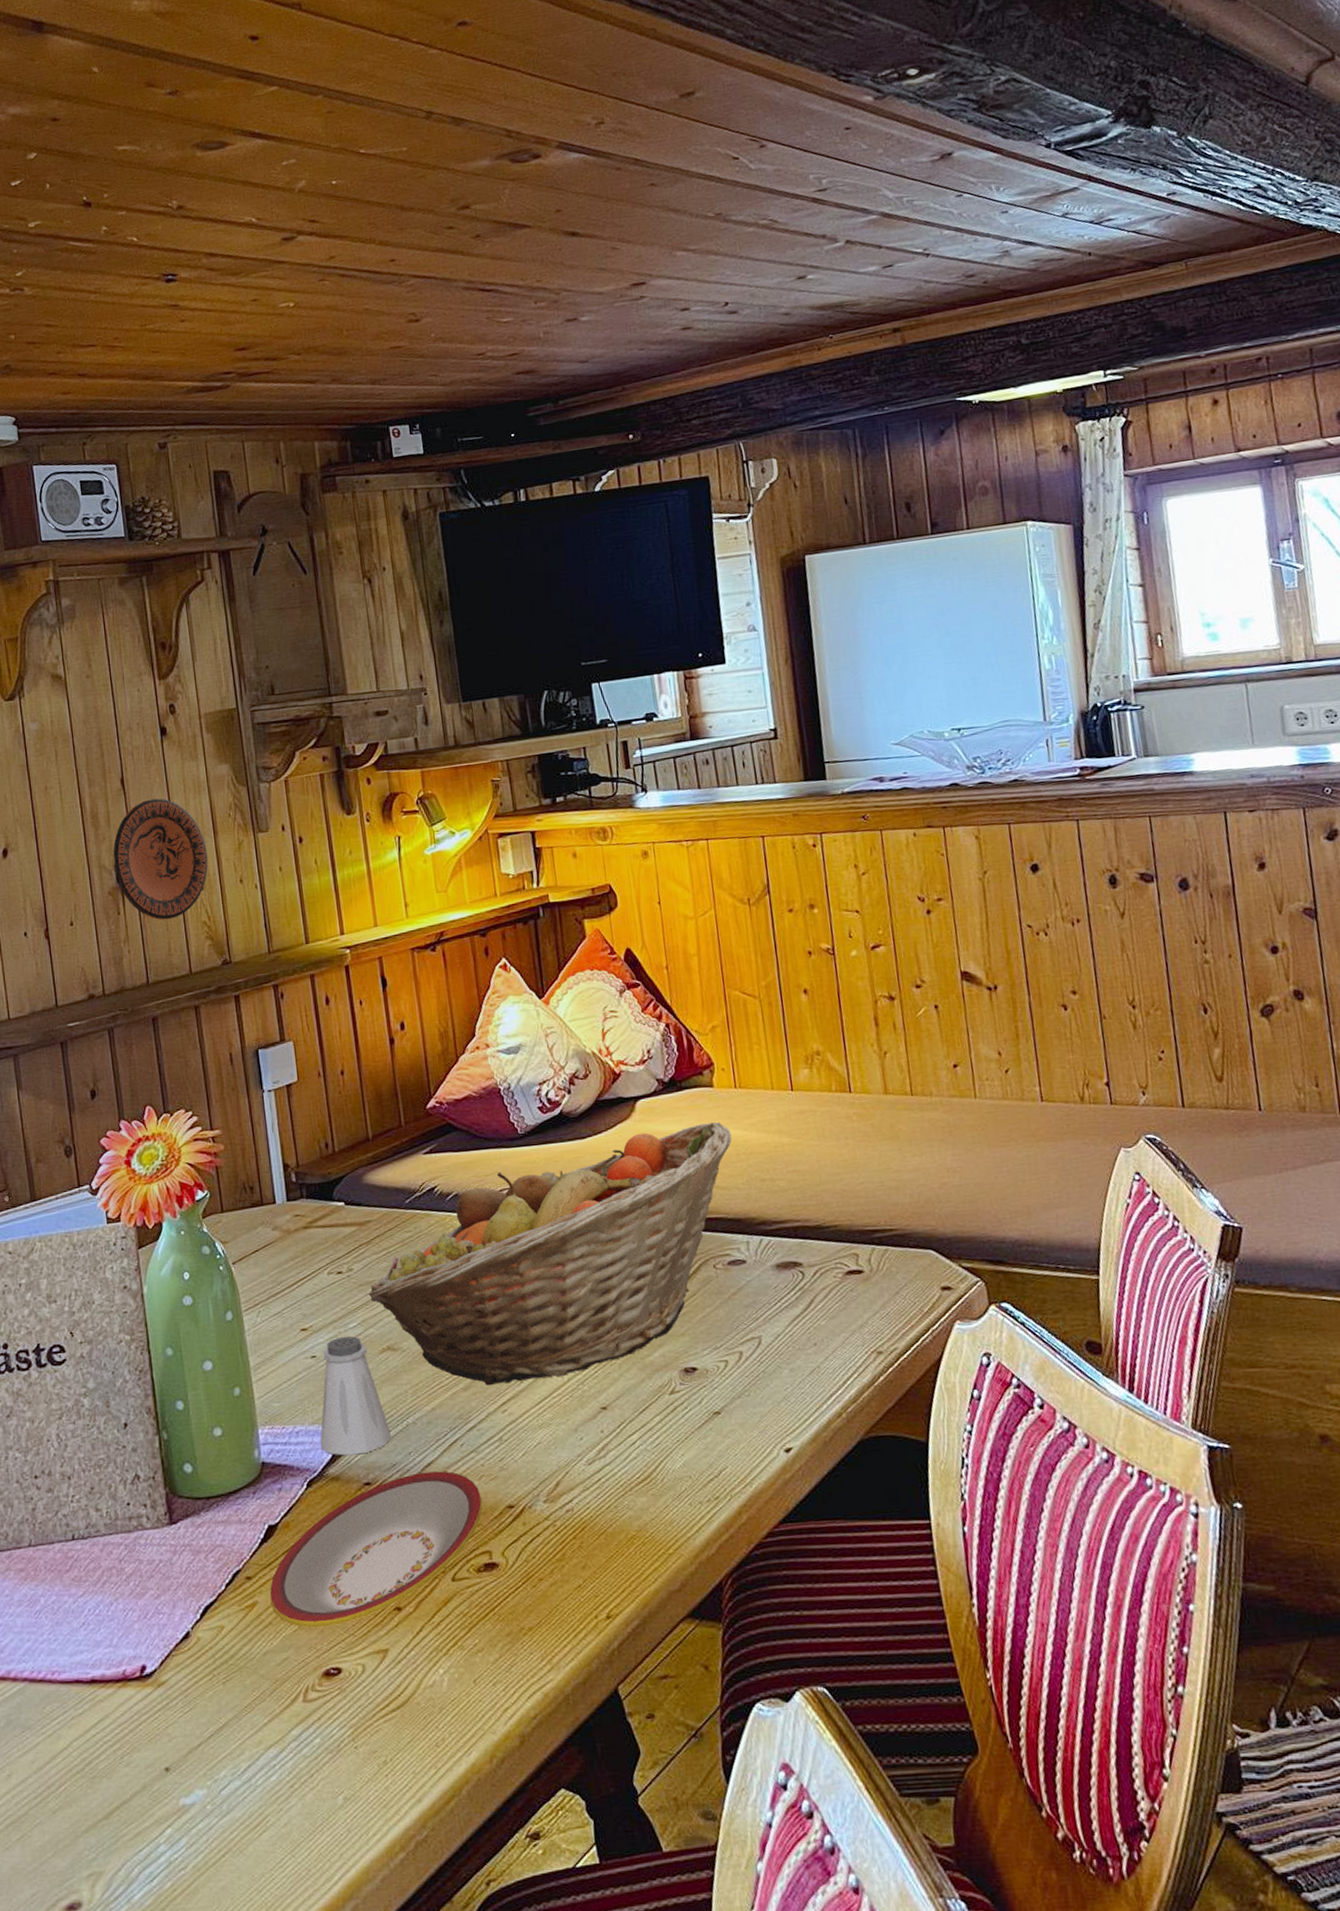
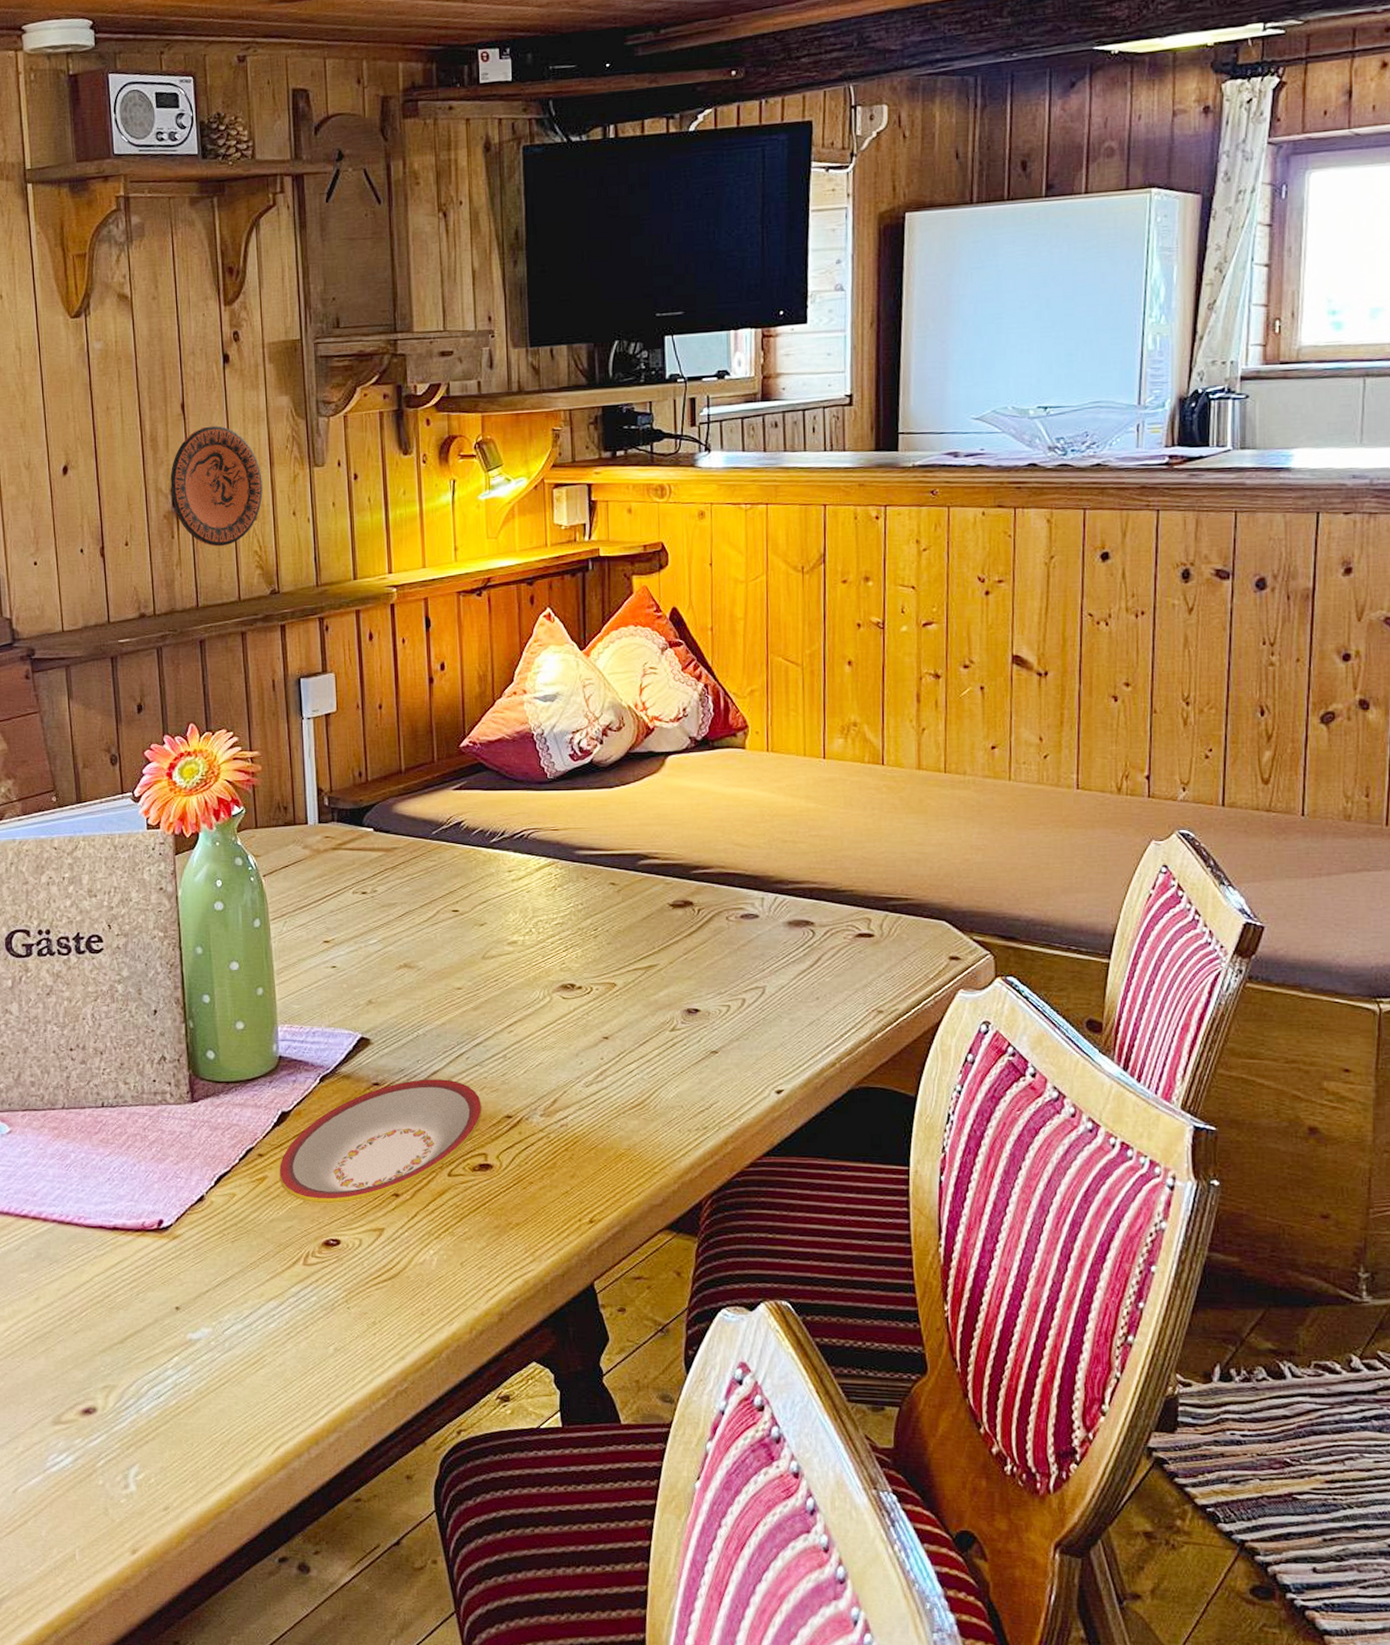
saltshaker: present [320,1336,391,1456] -> none [335,951,401,1058]
fruit basket: present [368,1122,732,1385] -> none [390,783,758,1007]

